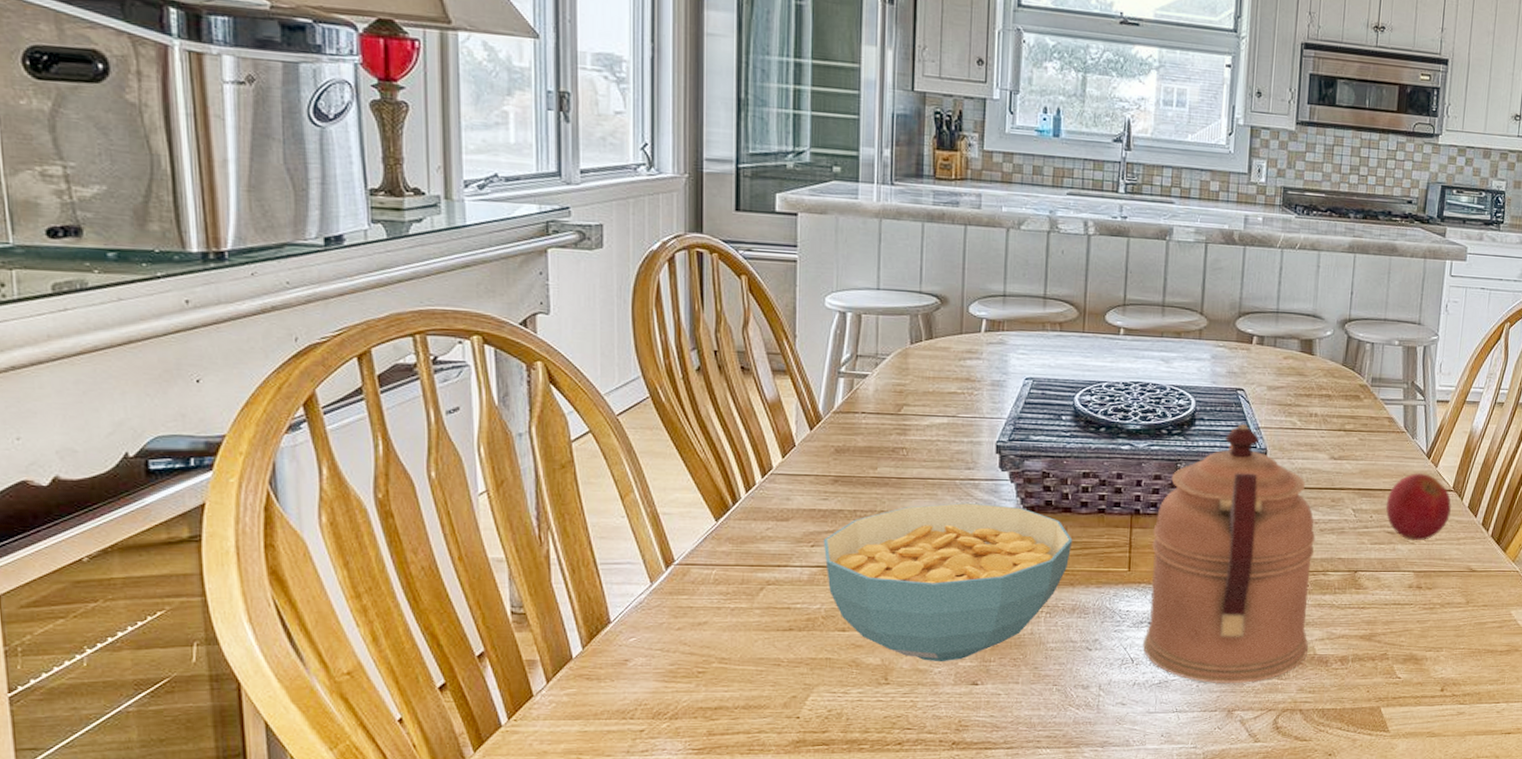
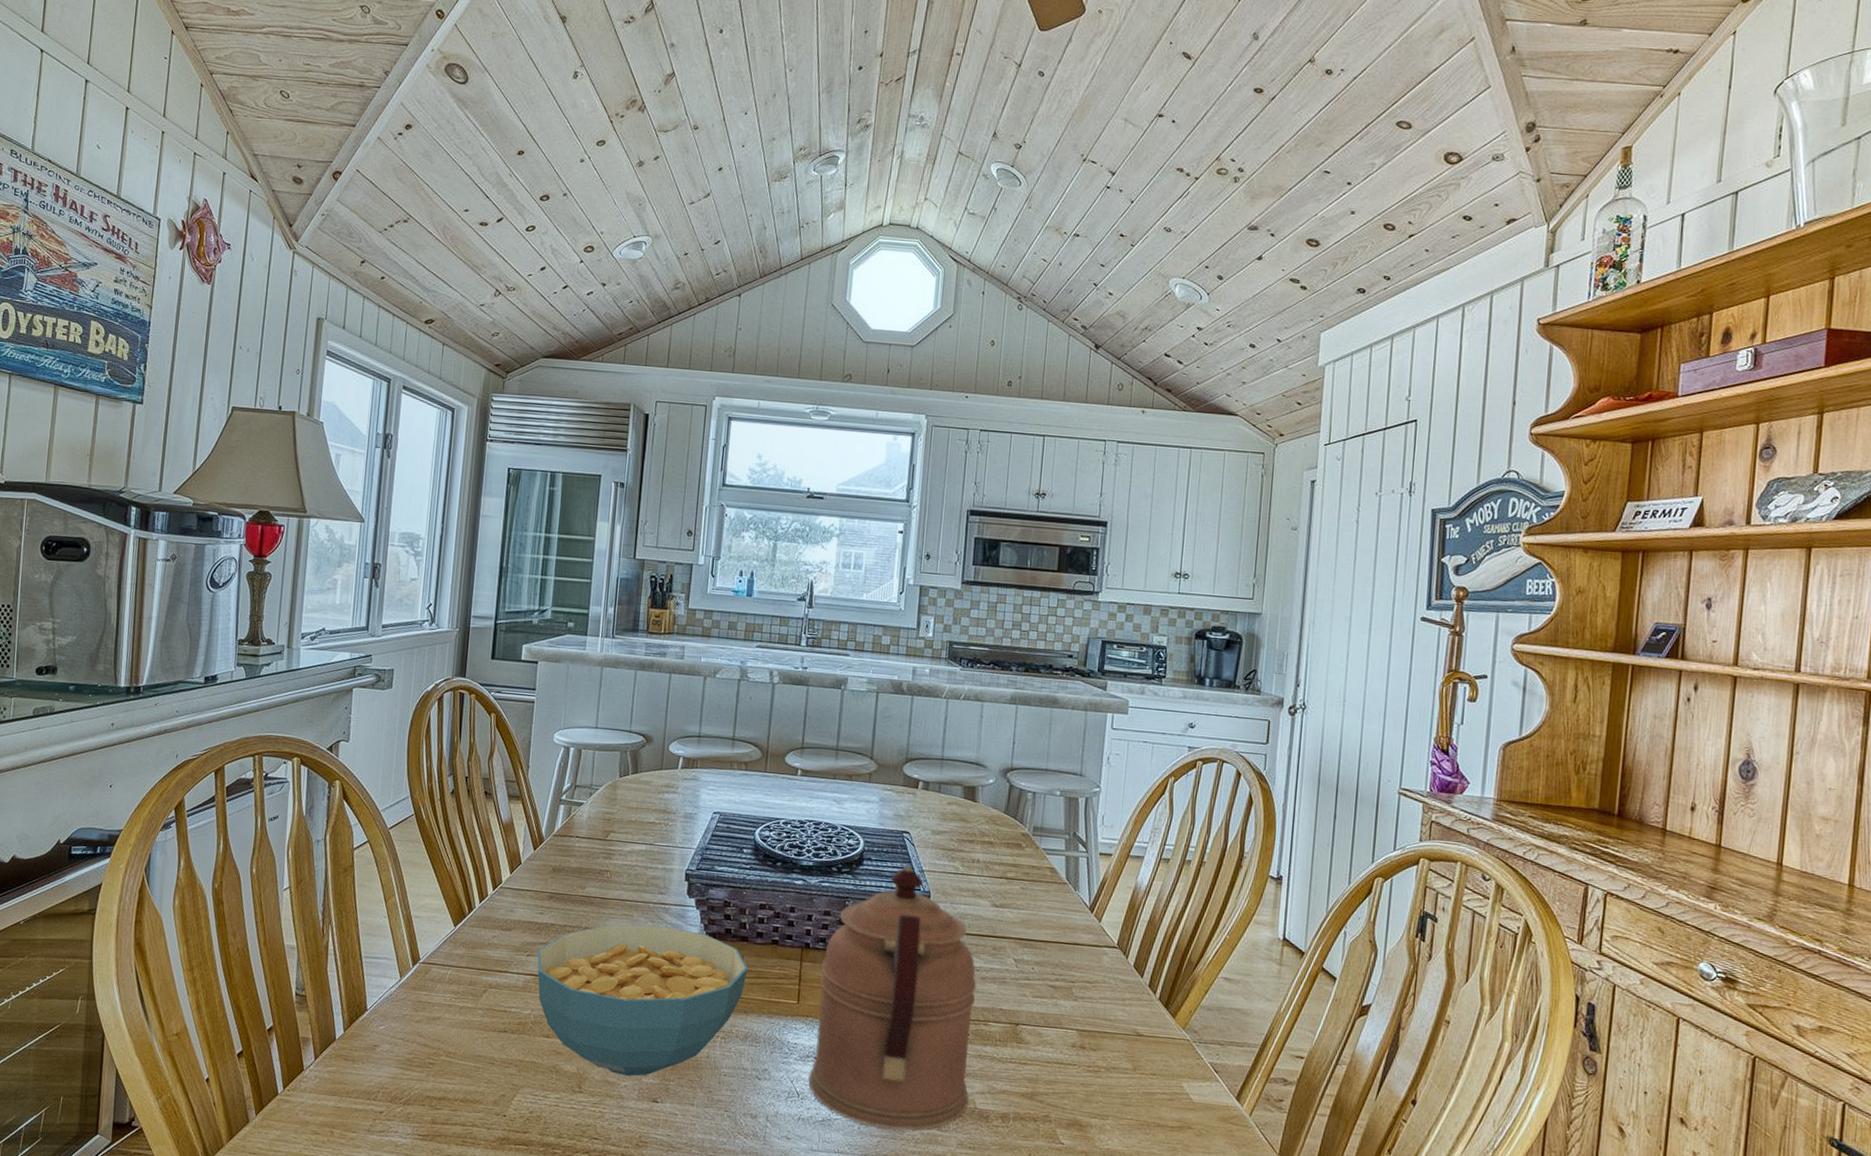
apple: present [1385,472,1451,541] -> none [1047,925,1116,998]

